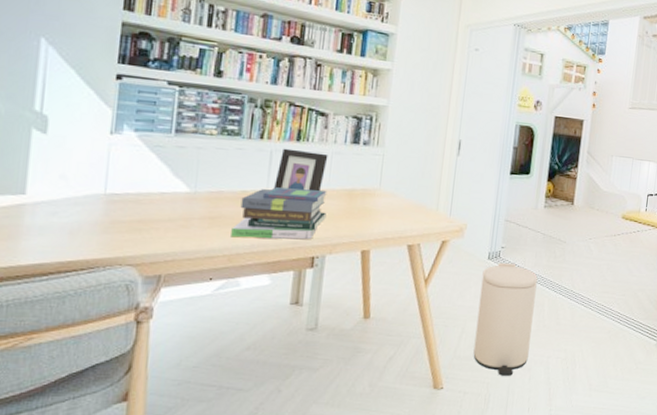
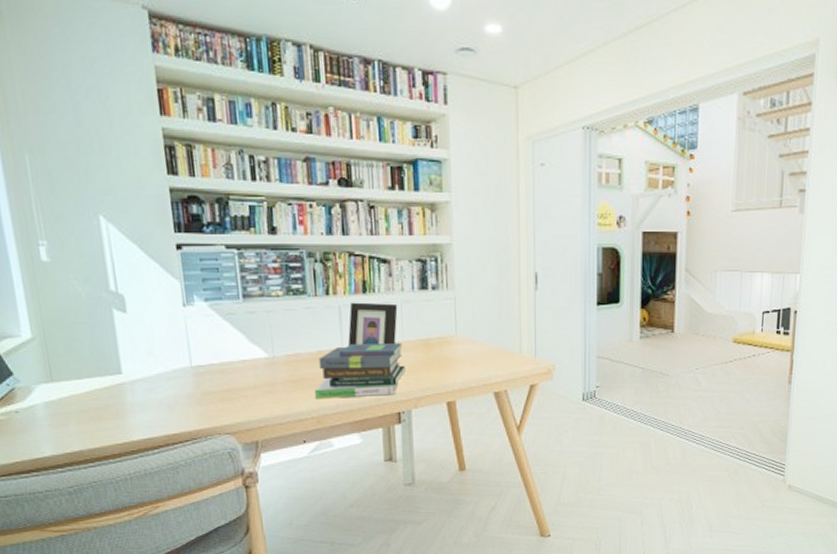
pedal bin: present [473,262,538,376] -> none [578,402,640,521]

